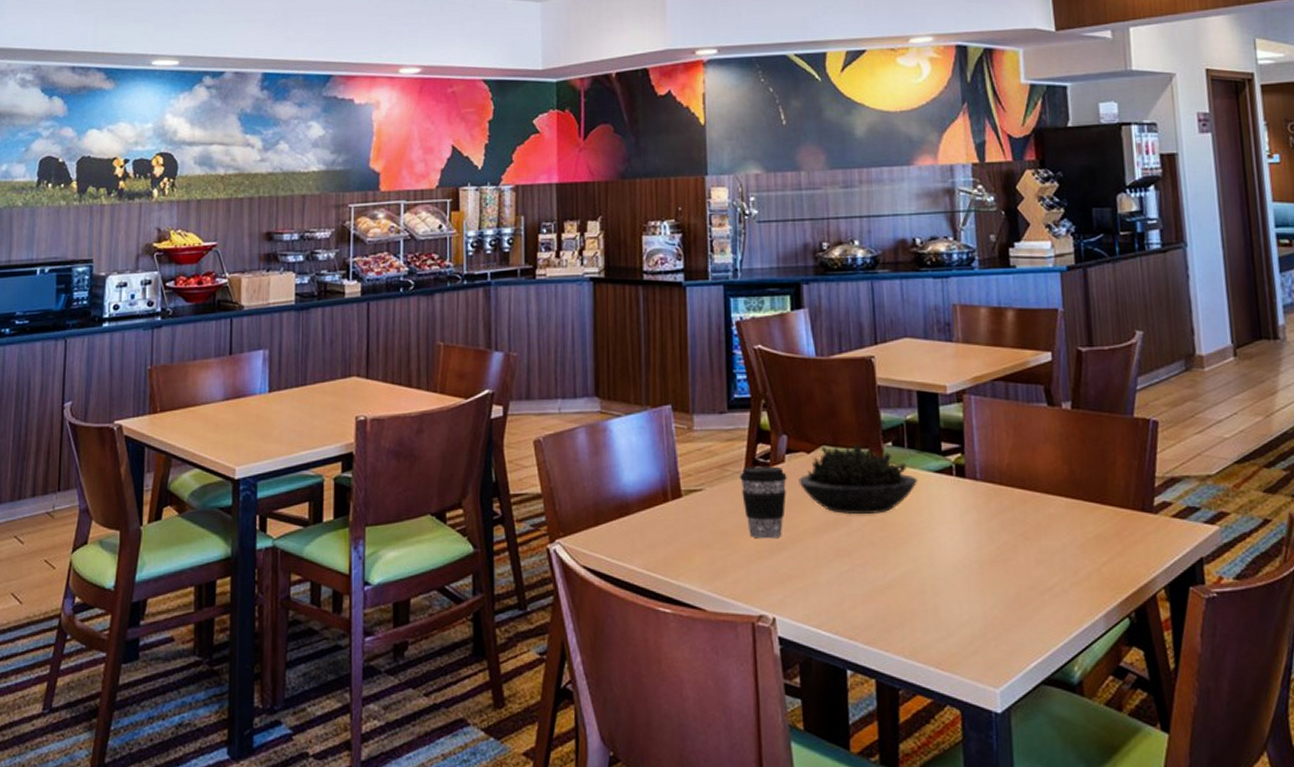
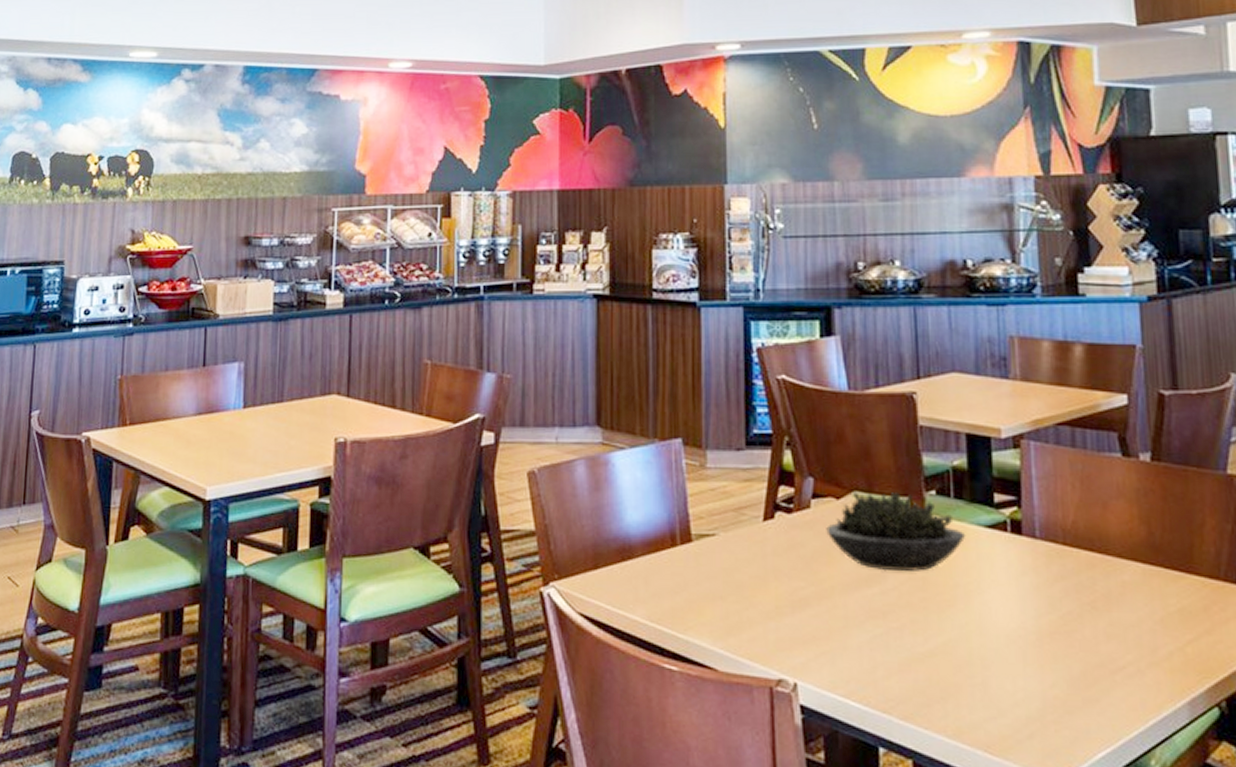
coffee cup: present [740,466,787,539] -> none [759,511,813,594]

